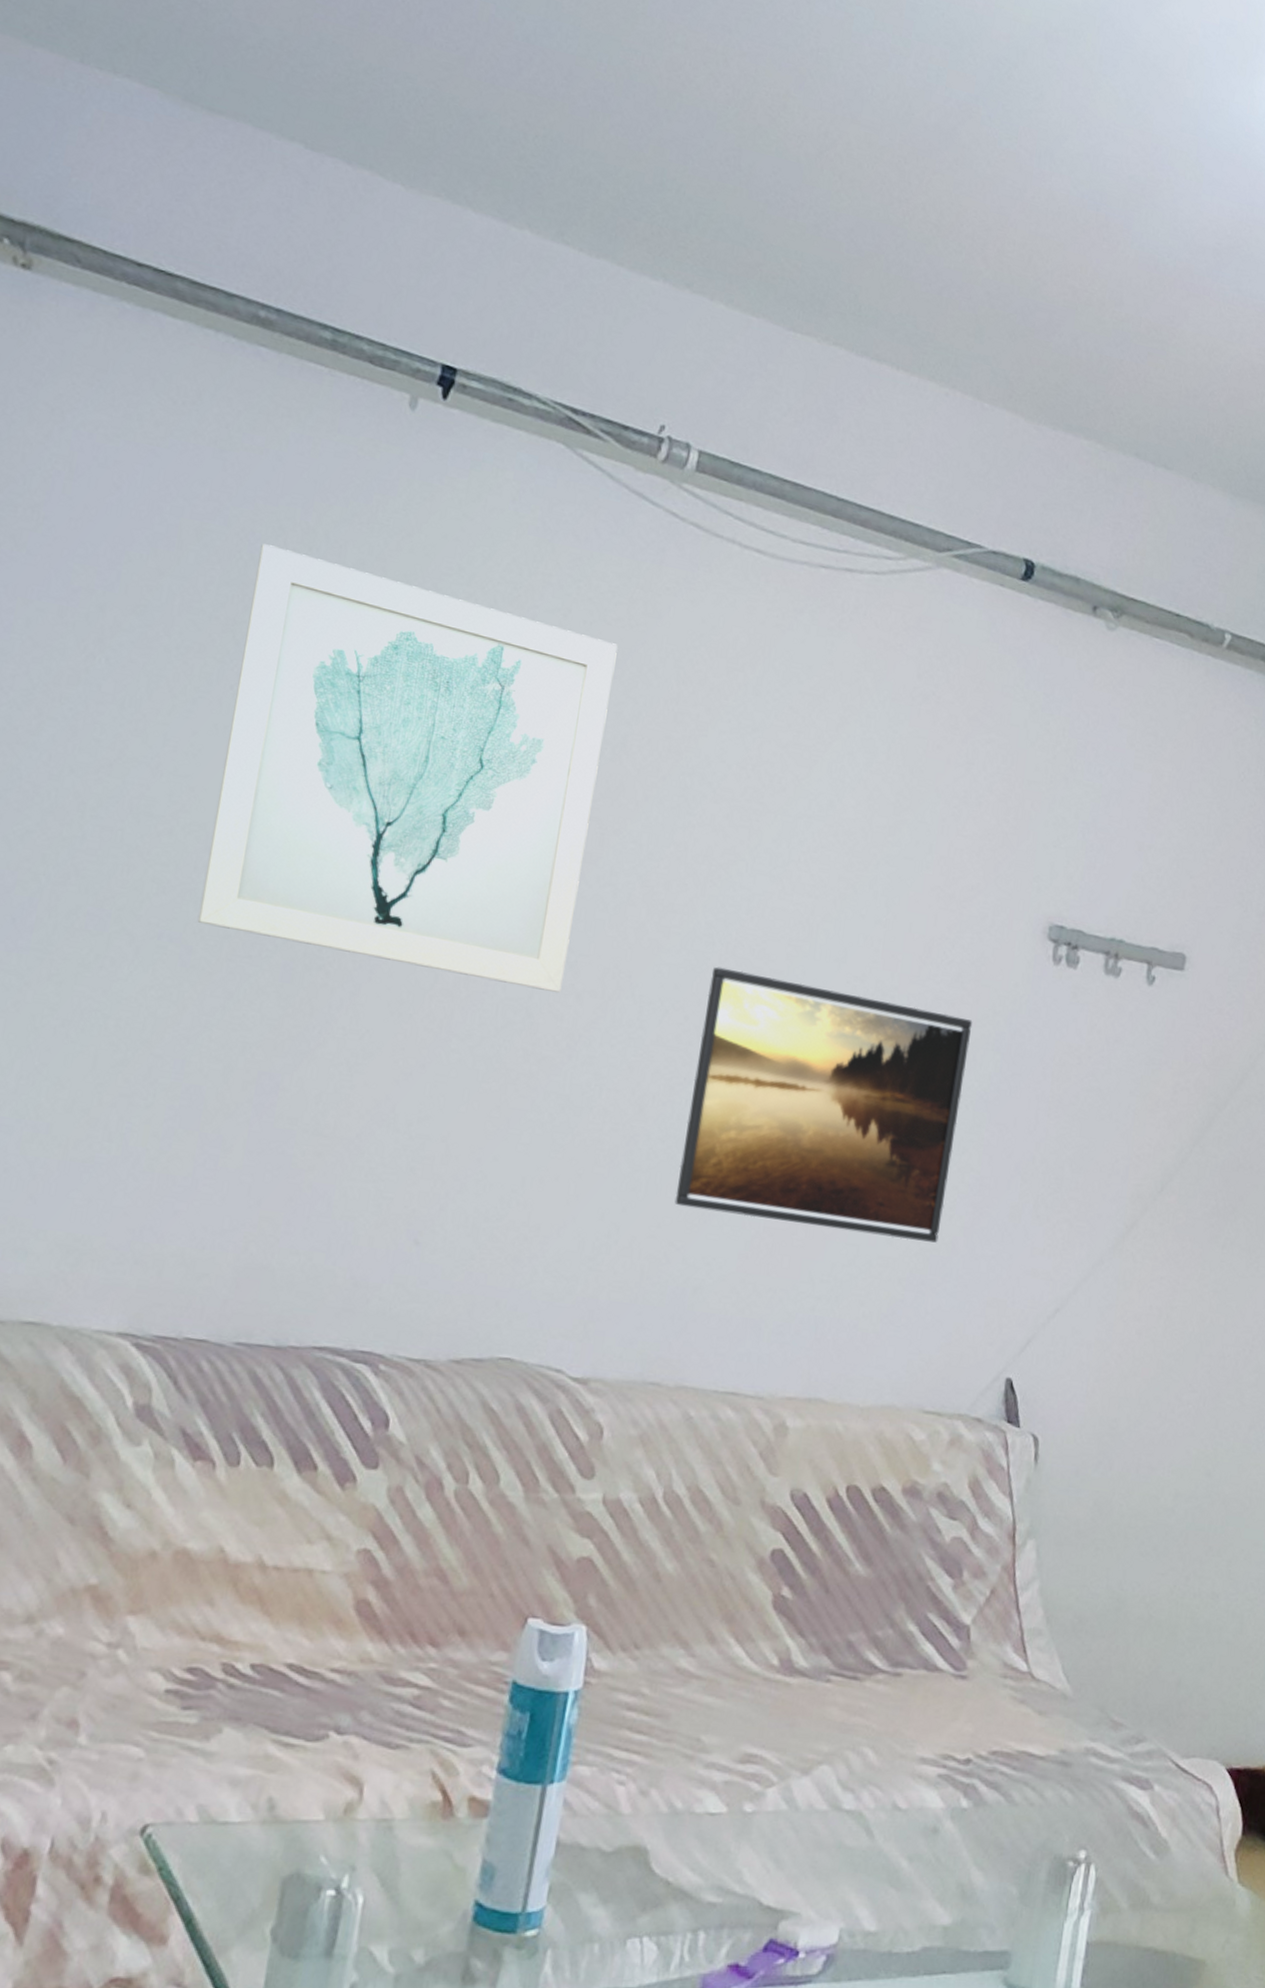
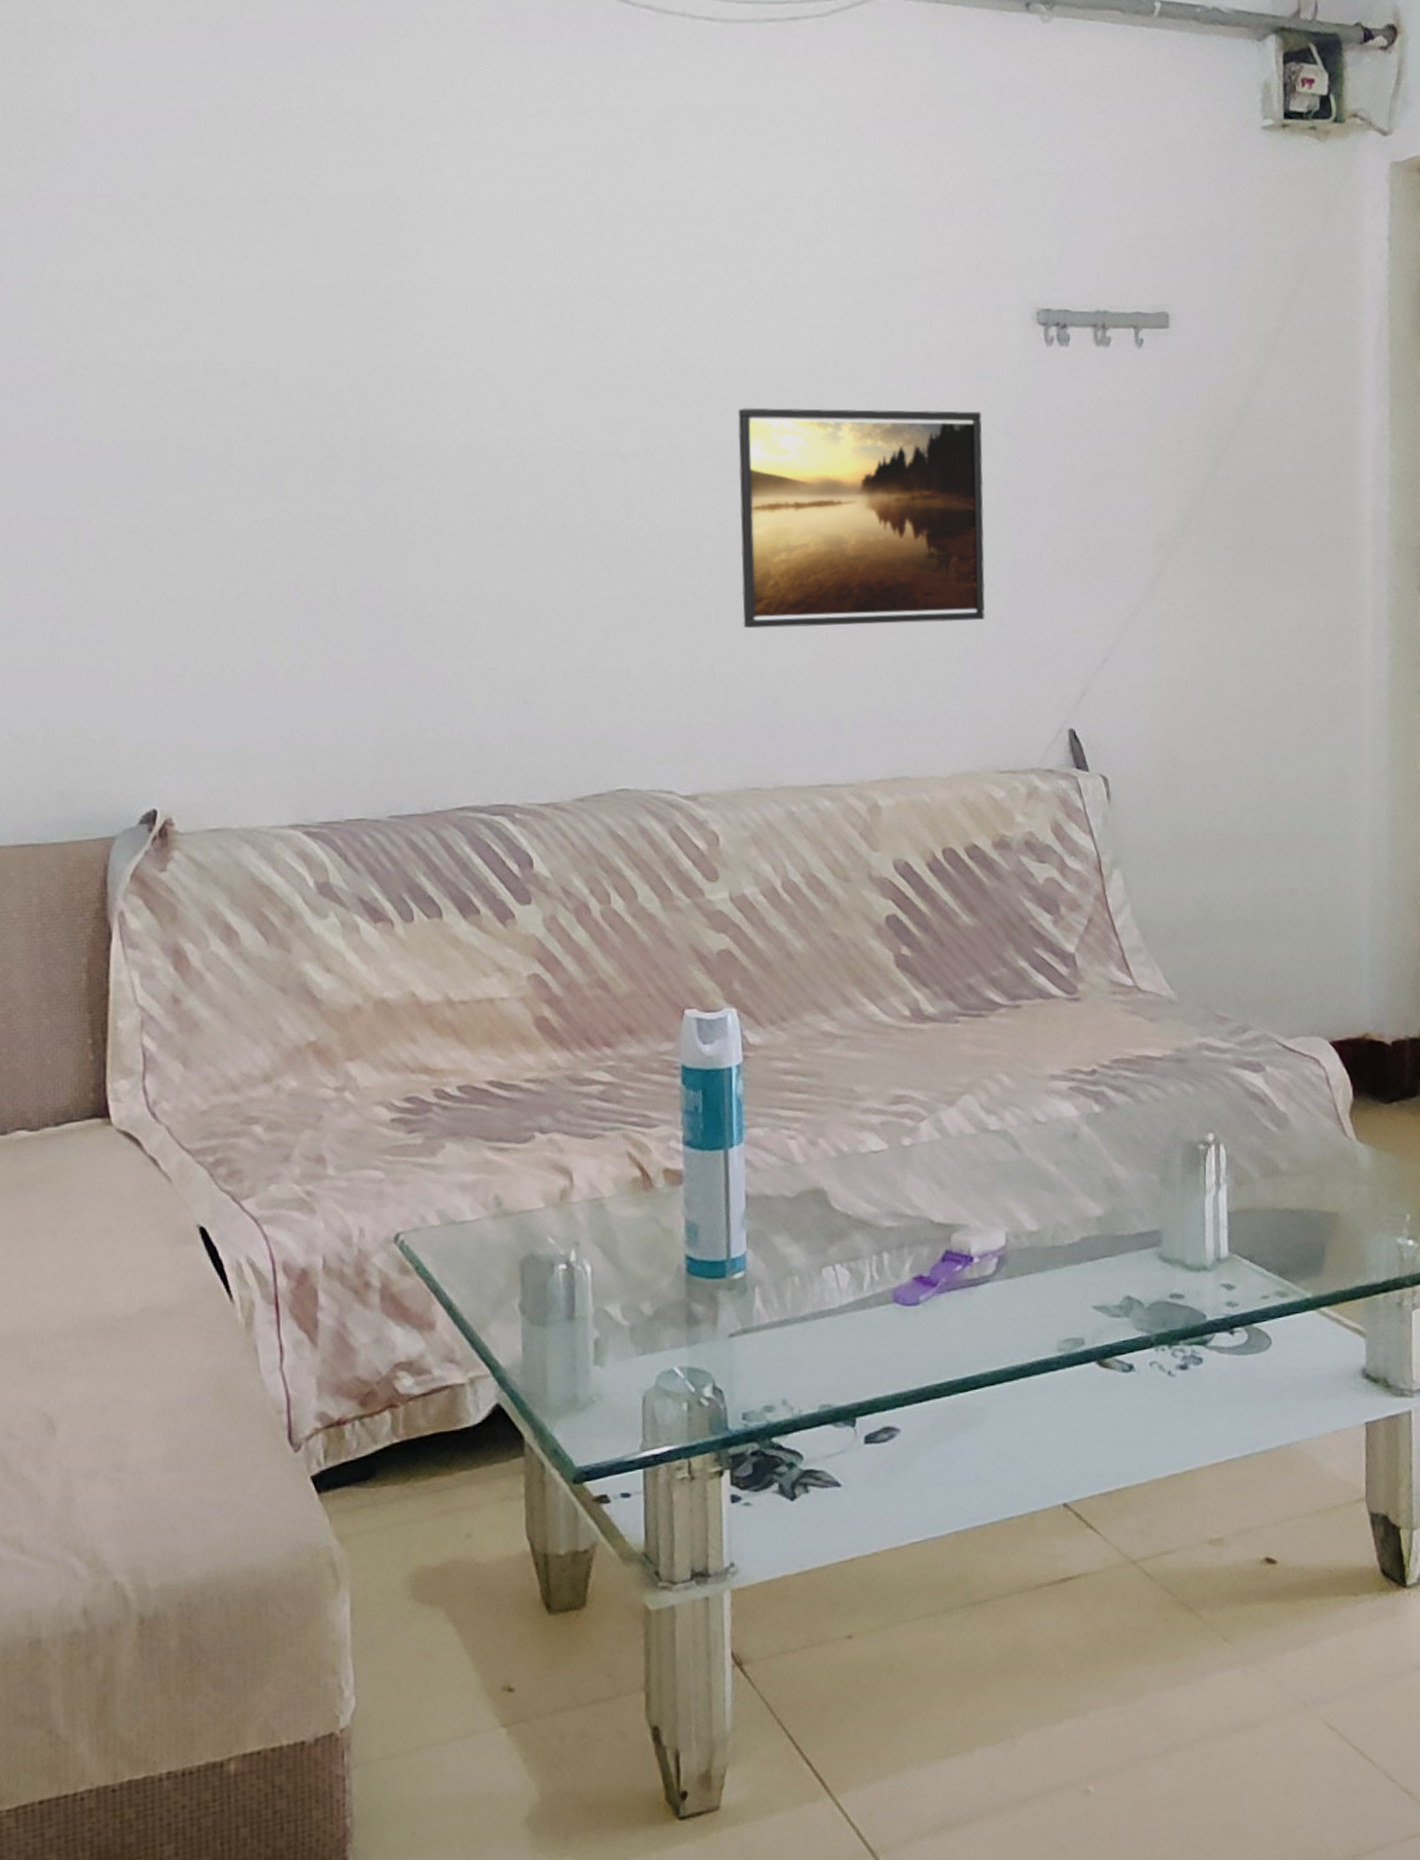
wall art: present [197,544,618,993] -> none [269,108,608,460]

